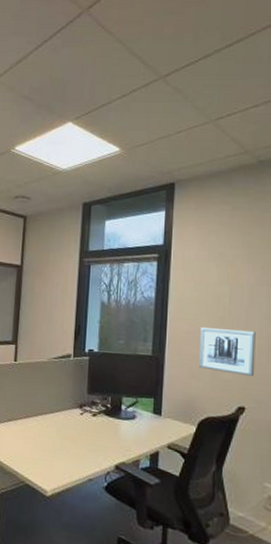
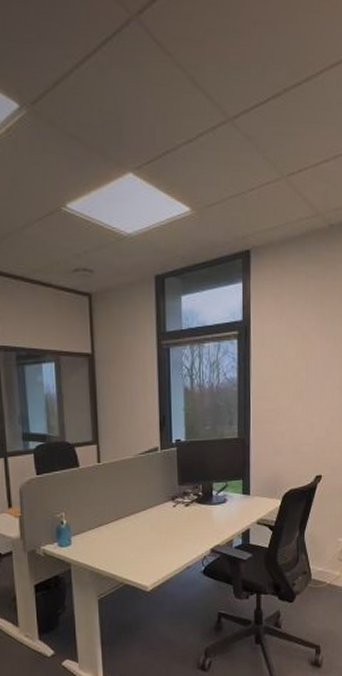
wall art: present [199,327,256,377] -> none [281,403,329,447]

